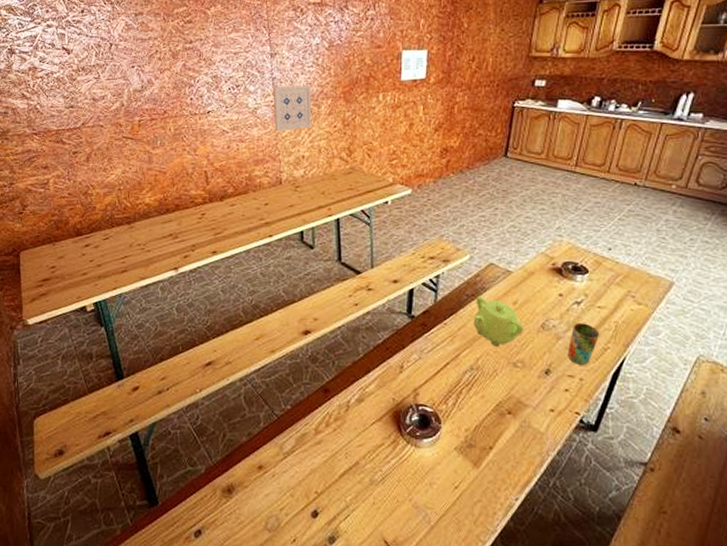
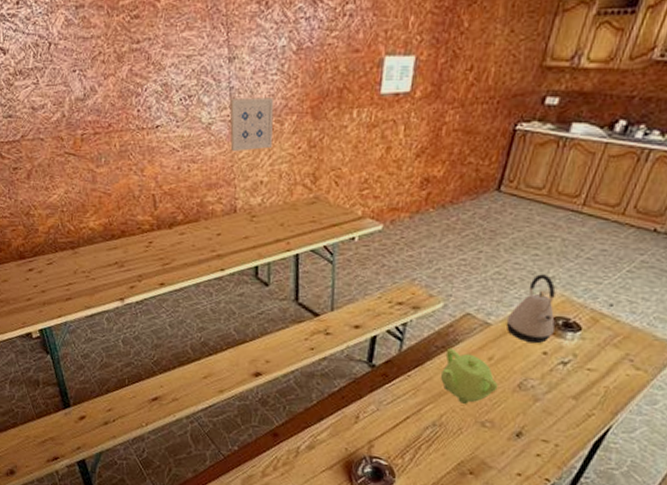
kettle: none [525,225,566,287] -> present [506,274,556,344]
cup: present [567,322,600,366] -> none [543,384,586,432]

